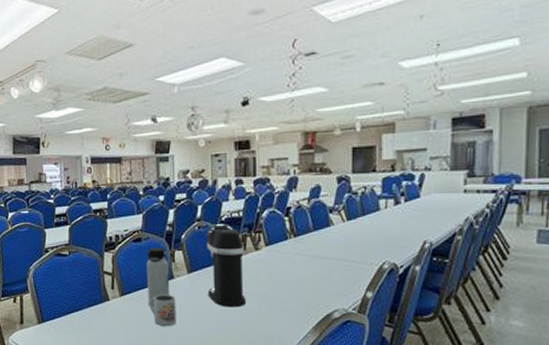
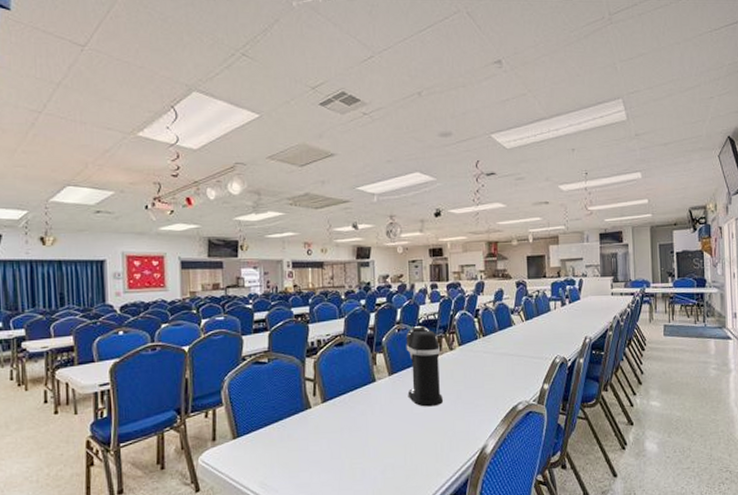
water bottle: present [147,248,170,308] -> none [349,351,372,412]
mug: present [149,294,176,327] -> none [352,397,379,431]

